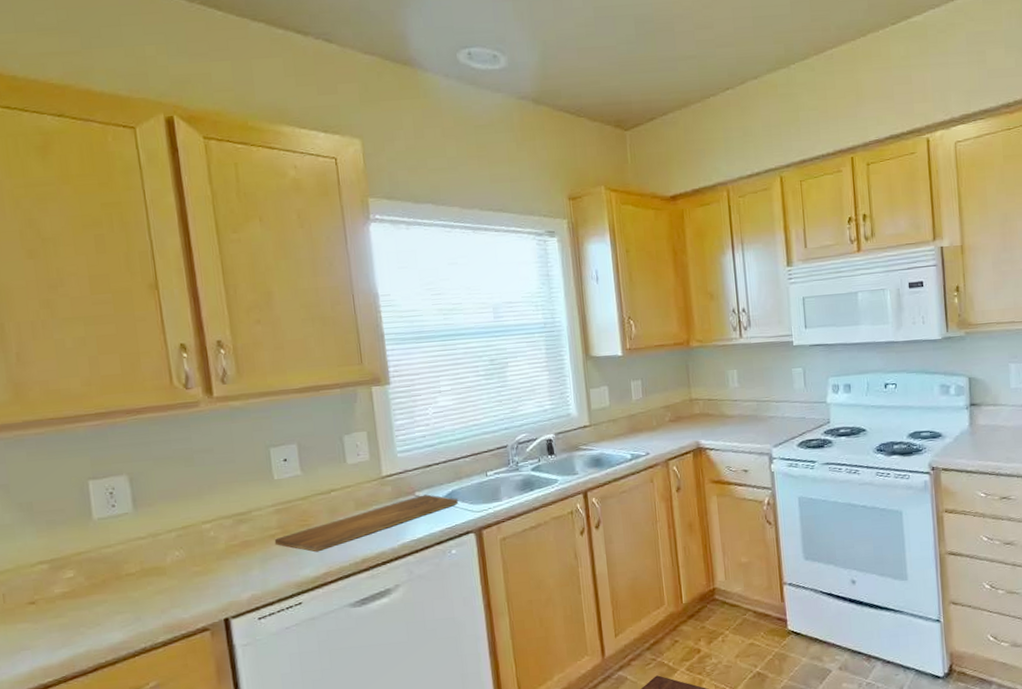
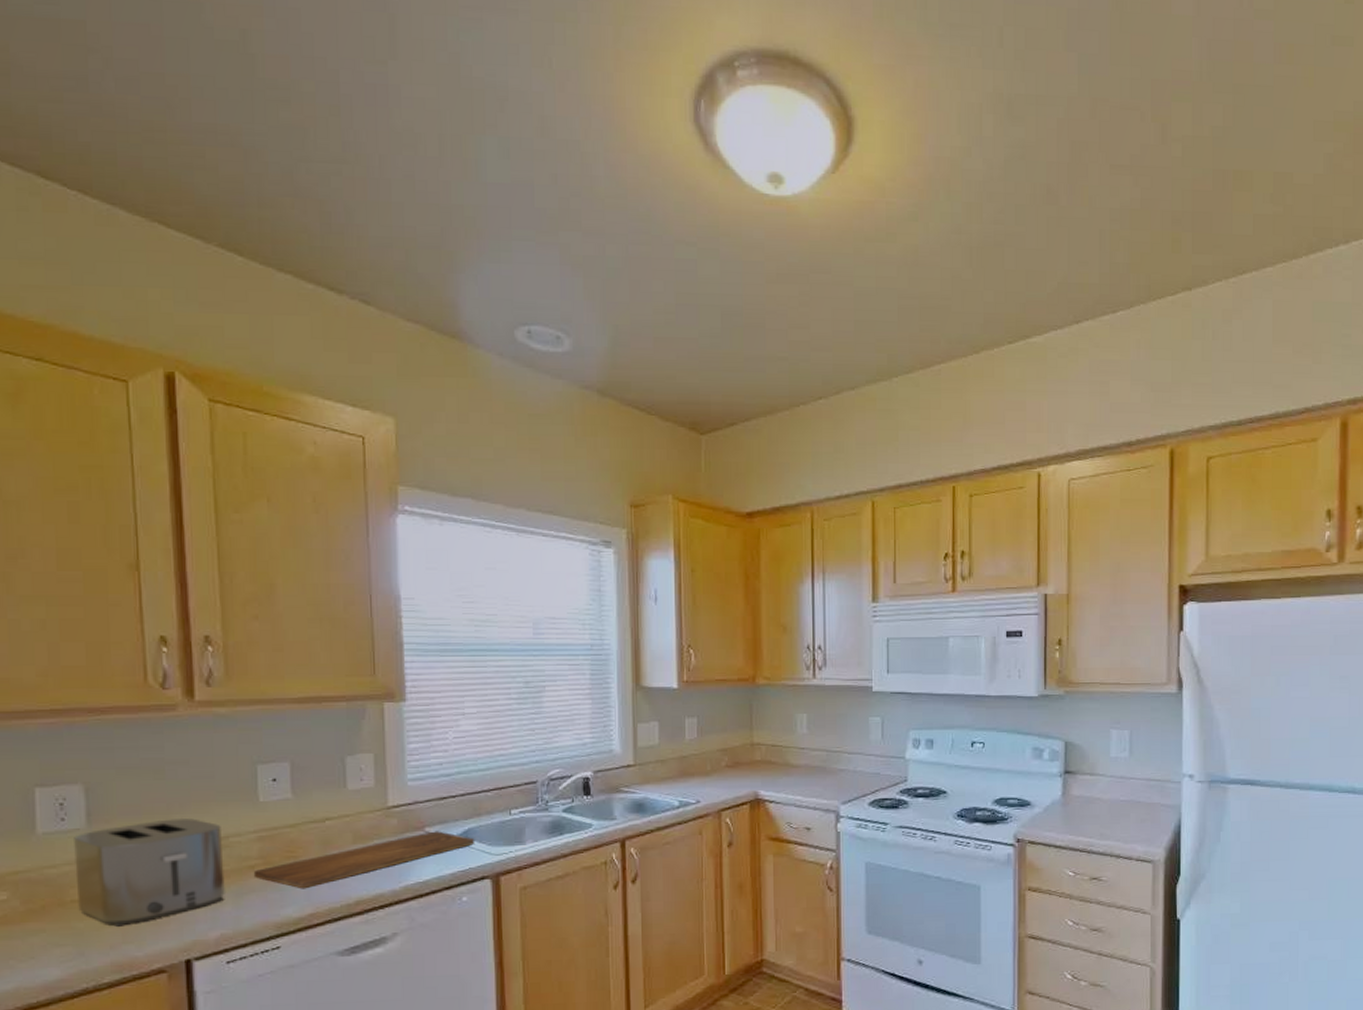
toaster: none [124,498,252,594] -> present [74,818,225,927]

